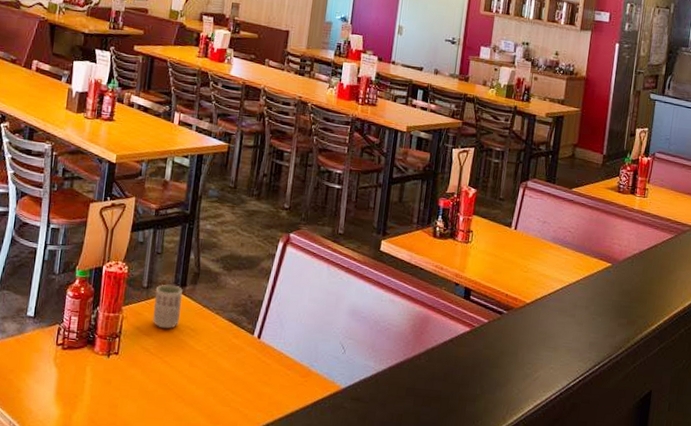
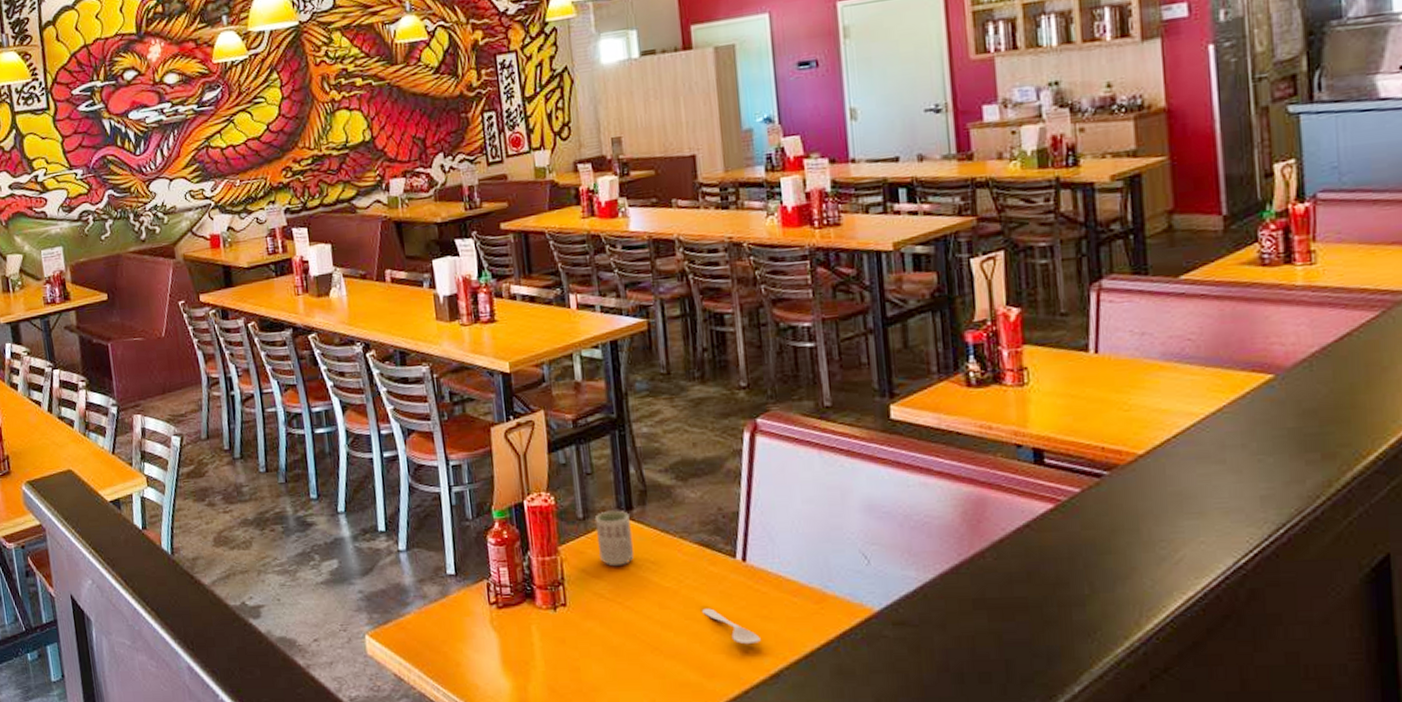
spoon: none [220,370,258,402] -> present [702,608,761,645]

